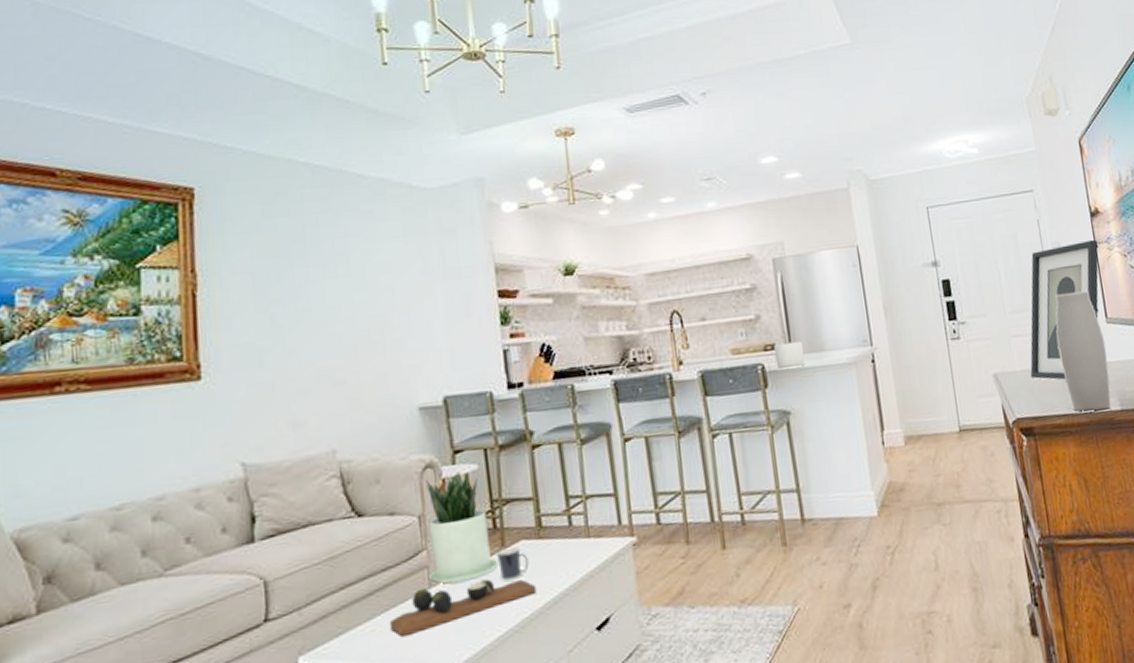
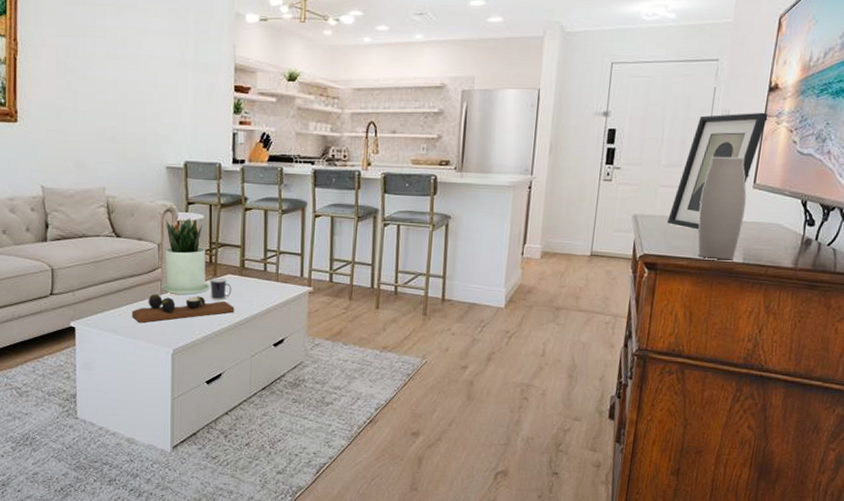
planter: present [773,340,805,370] -> none [447,161,473,183]

